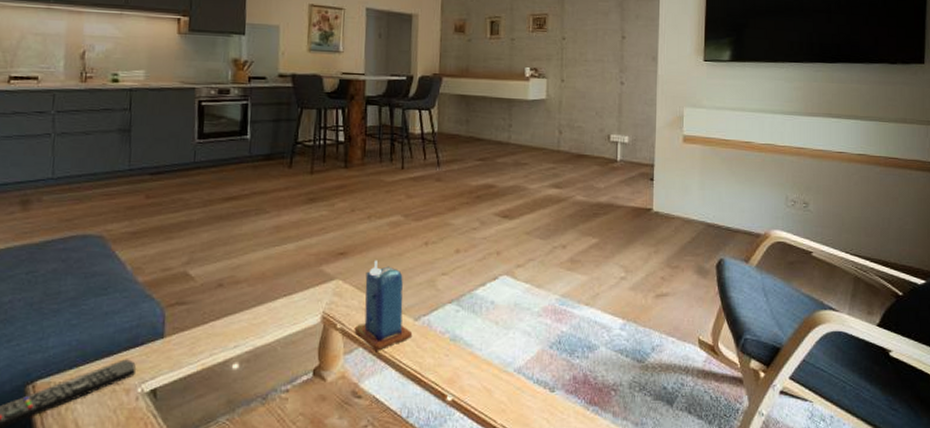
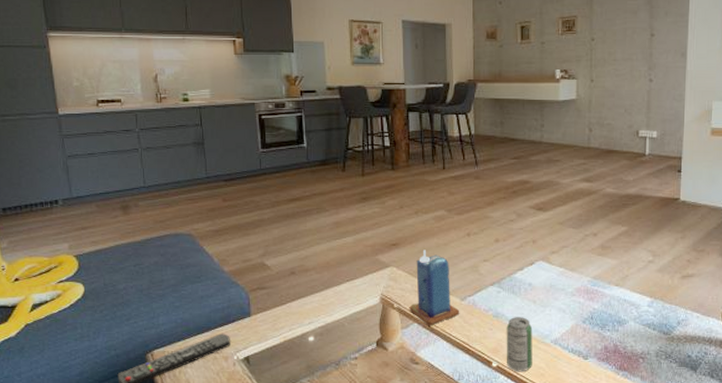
beverage can: none [463,341,494,408] -> present [506,317,533,372]

